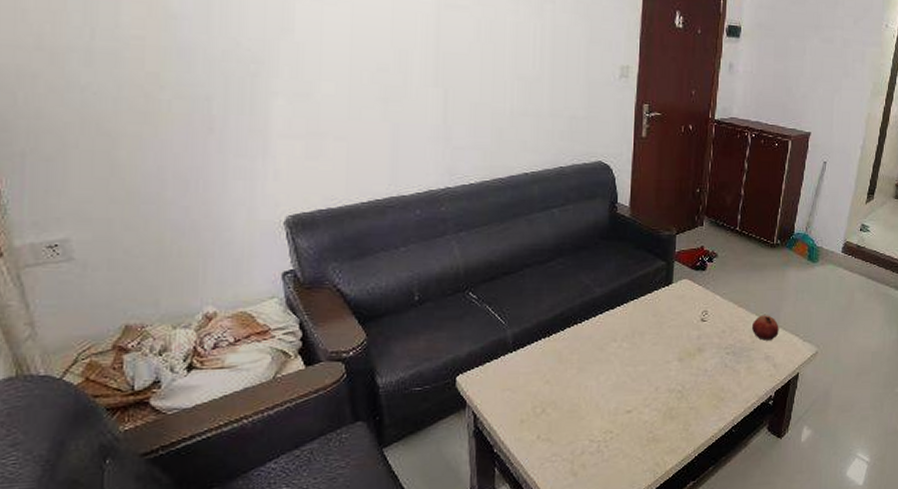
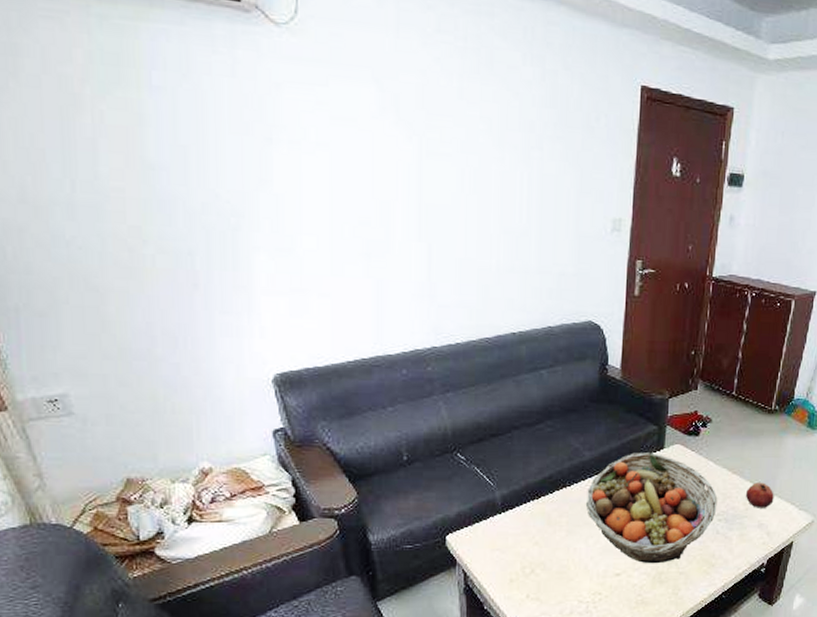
fruit basket: none [596,288,725,400] -> present [585,452,718,564]

